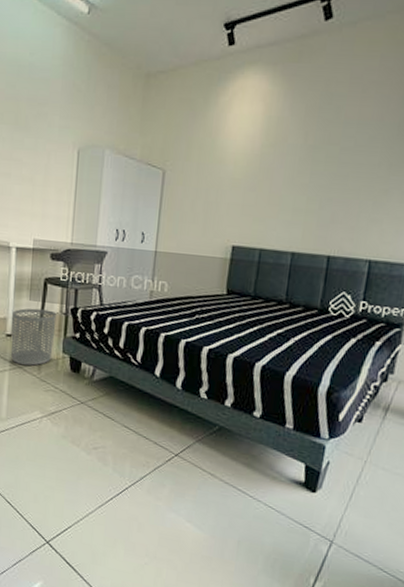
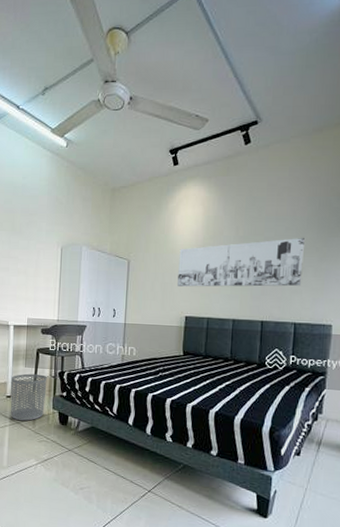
wall art: none [224,149,394,214] -> present [177,237,306,287]

